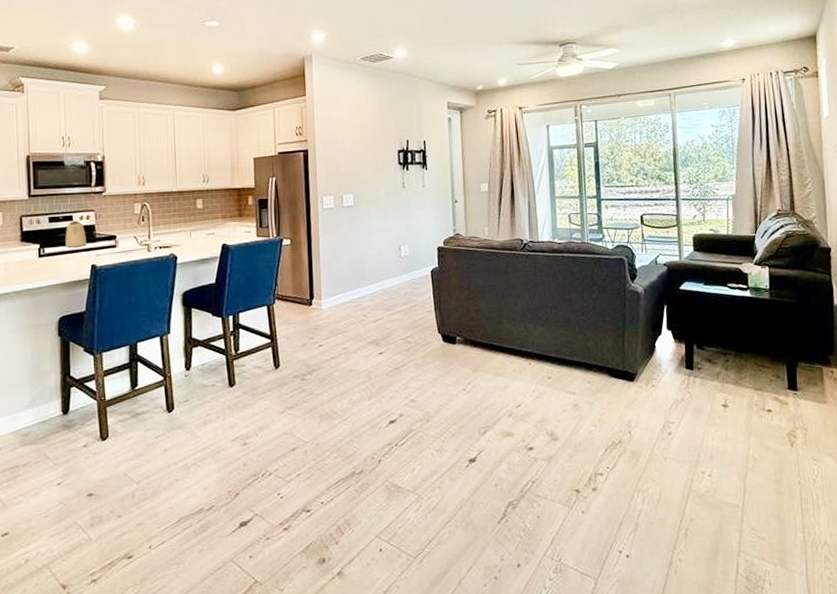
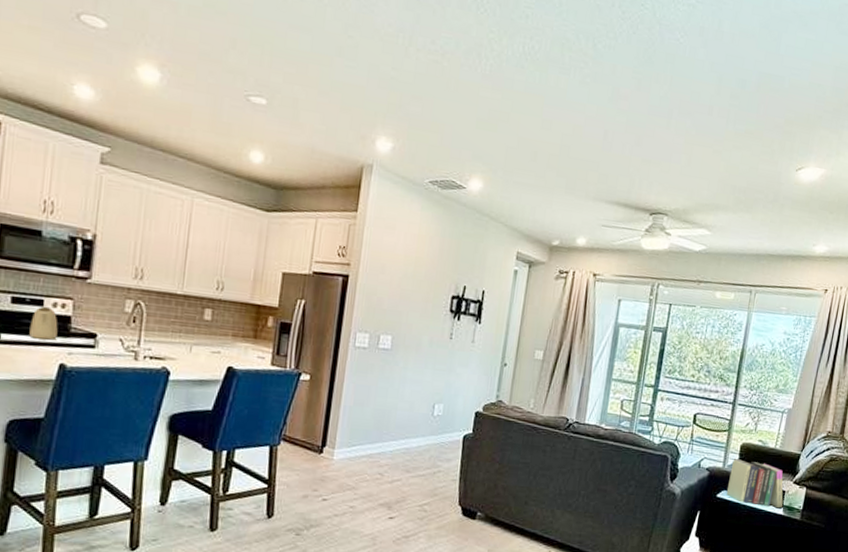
books: none [688,249,749,292] -> present [726,458,783,509]

